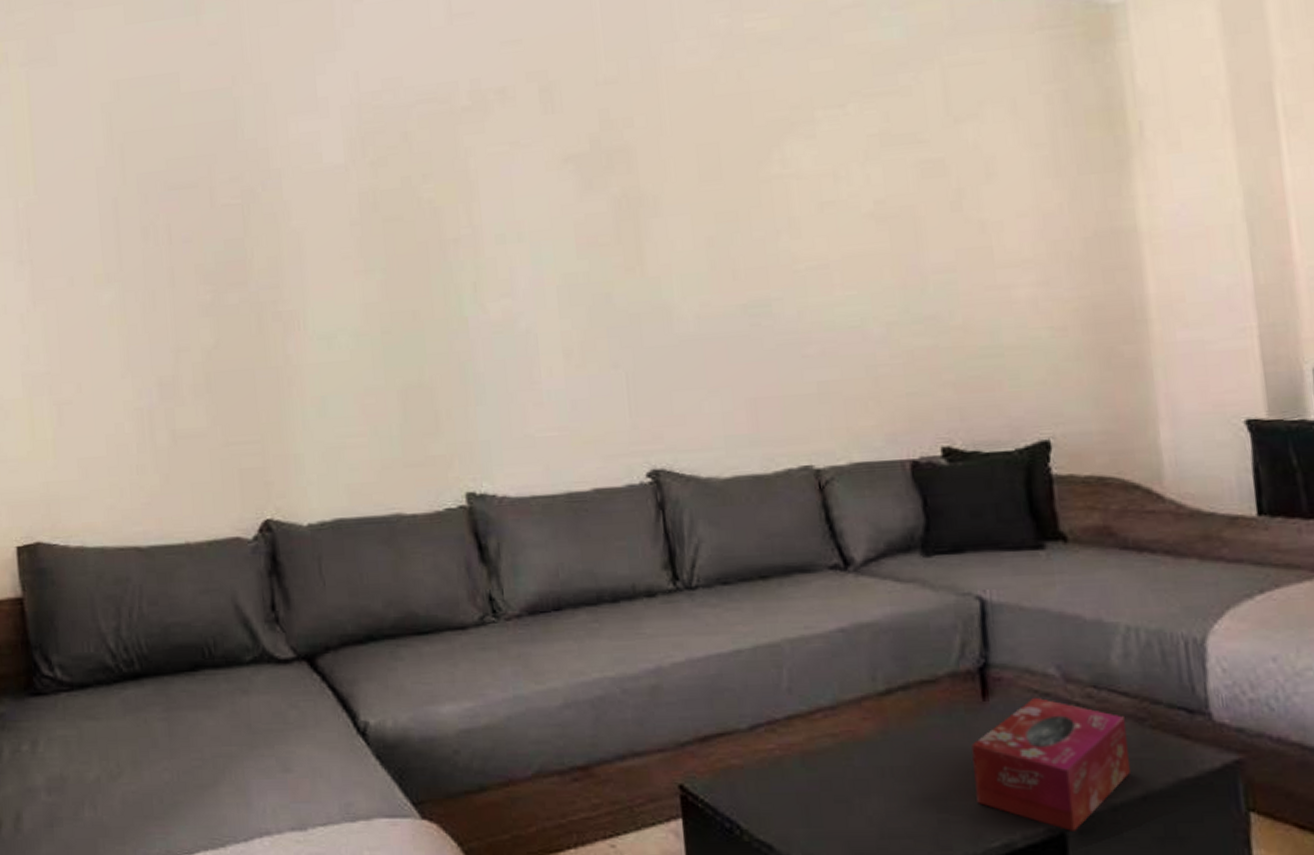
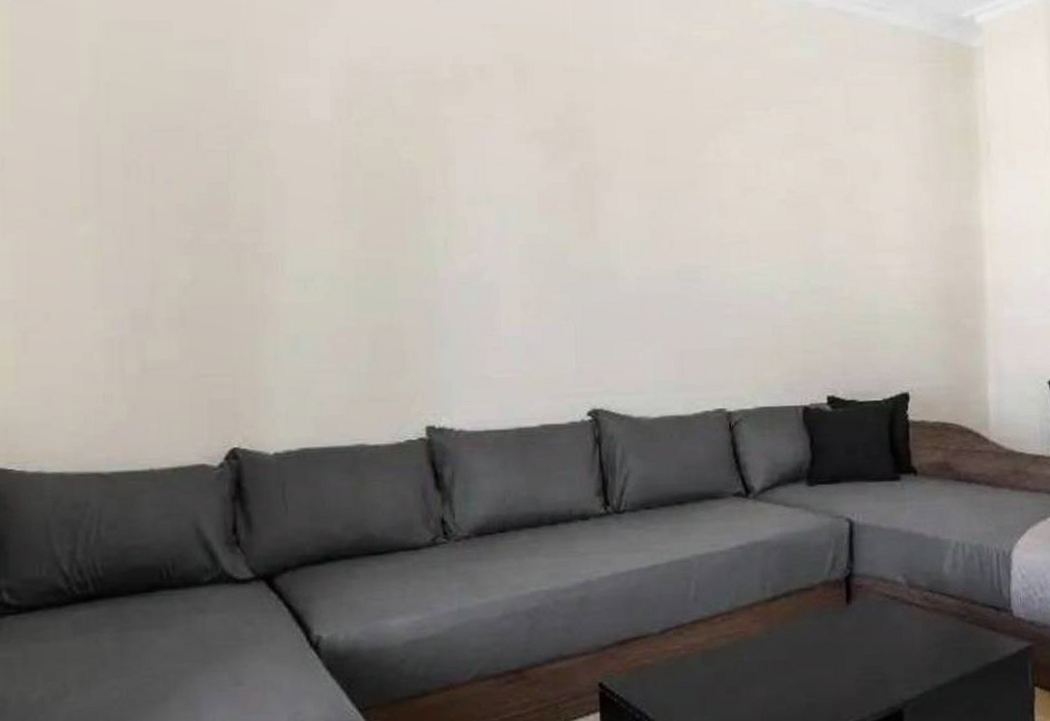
tissue box: present [971,697,1130,831] -> none [836,600,952,708]

